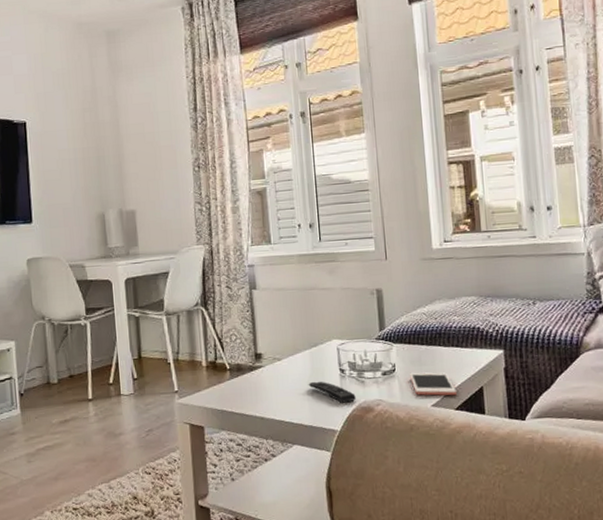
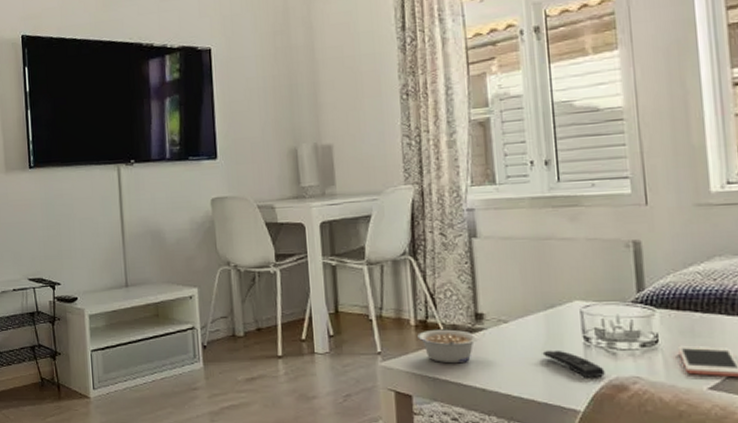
legume: none [208,368,257,398] -> present [417,329,478,364]

